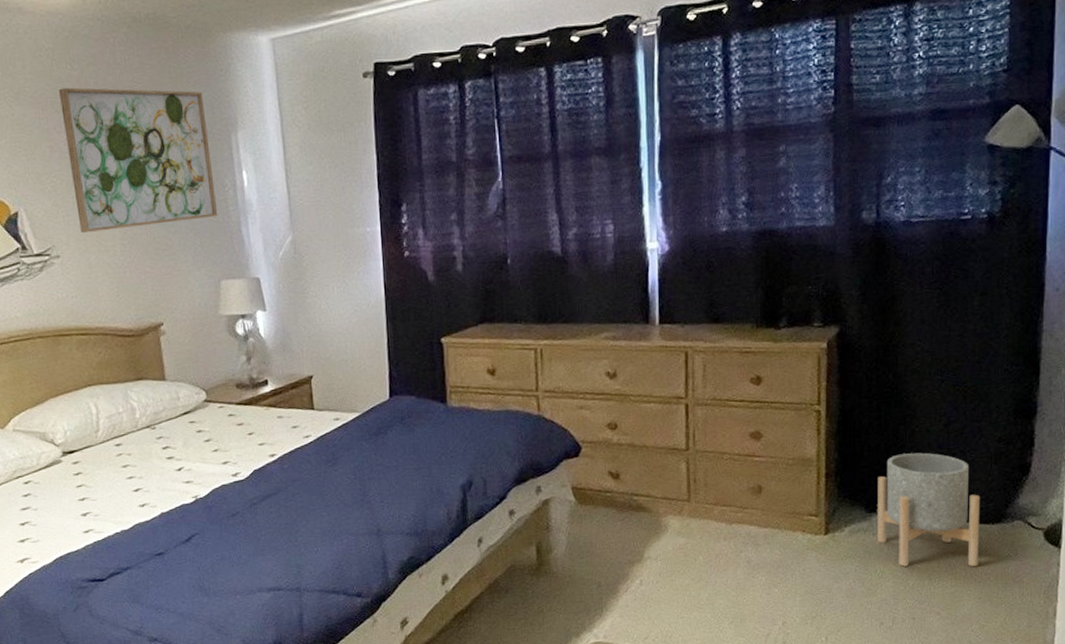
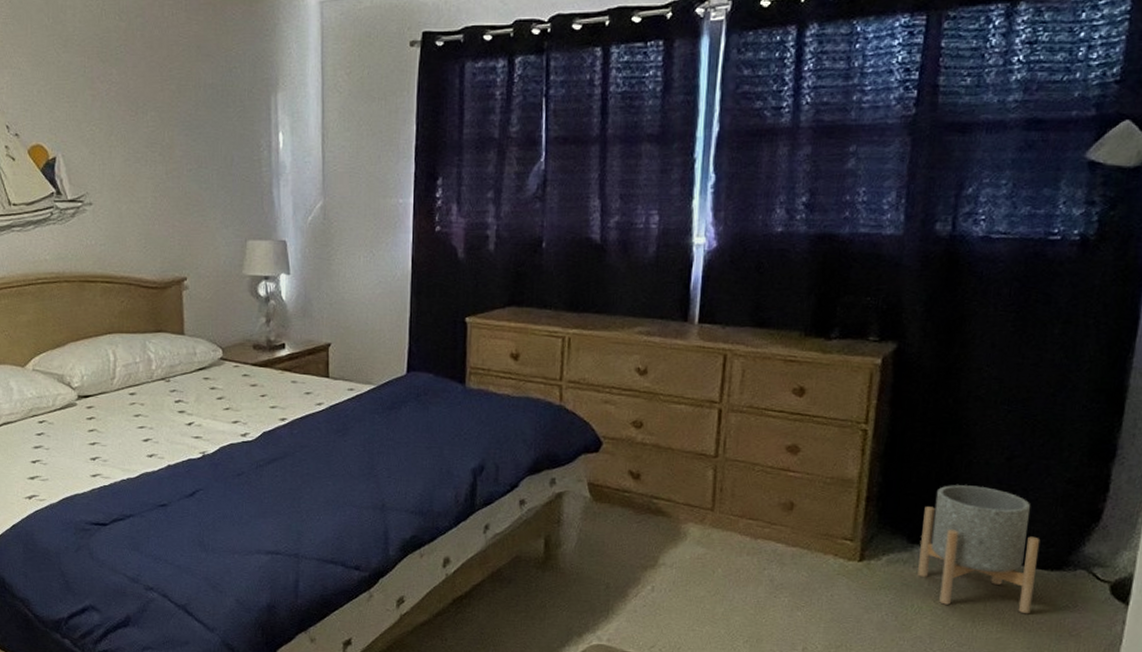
wall art: present [58,87,218,233] -> none [105,38,251,182]

